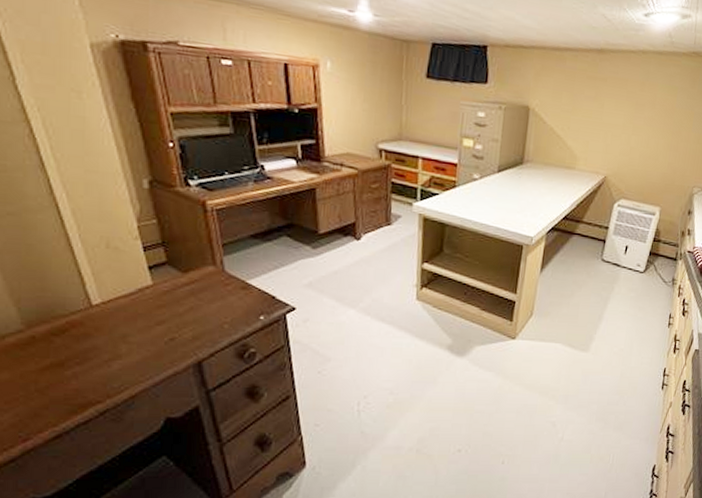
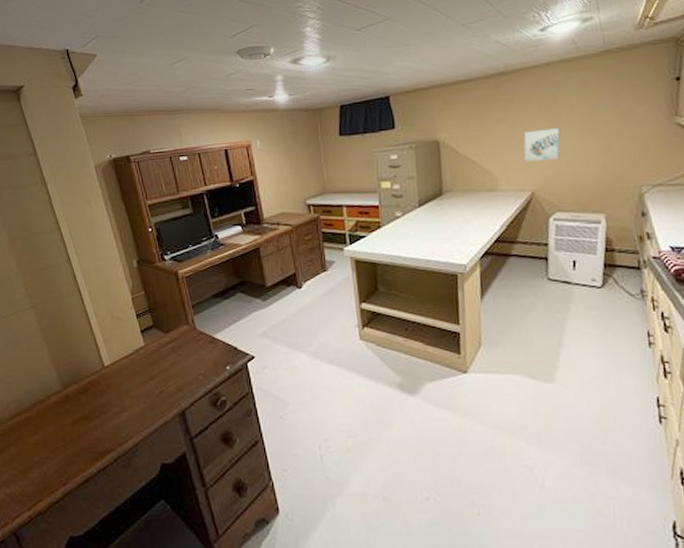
wall art: none [603,115,641,150] -> present [523,128,561,162]

